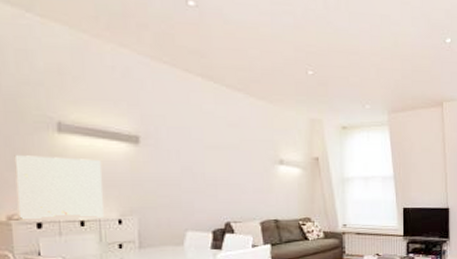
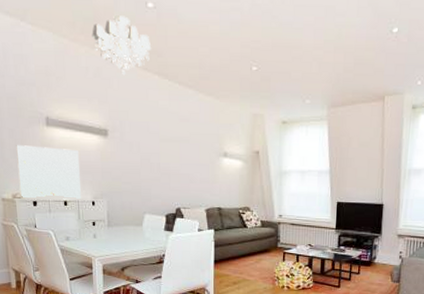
chandelier: none [119,12,194,77] -> present [92,16,152,76]

